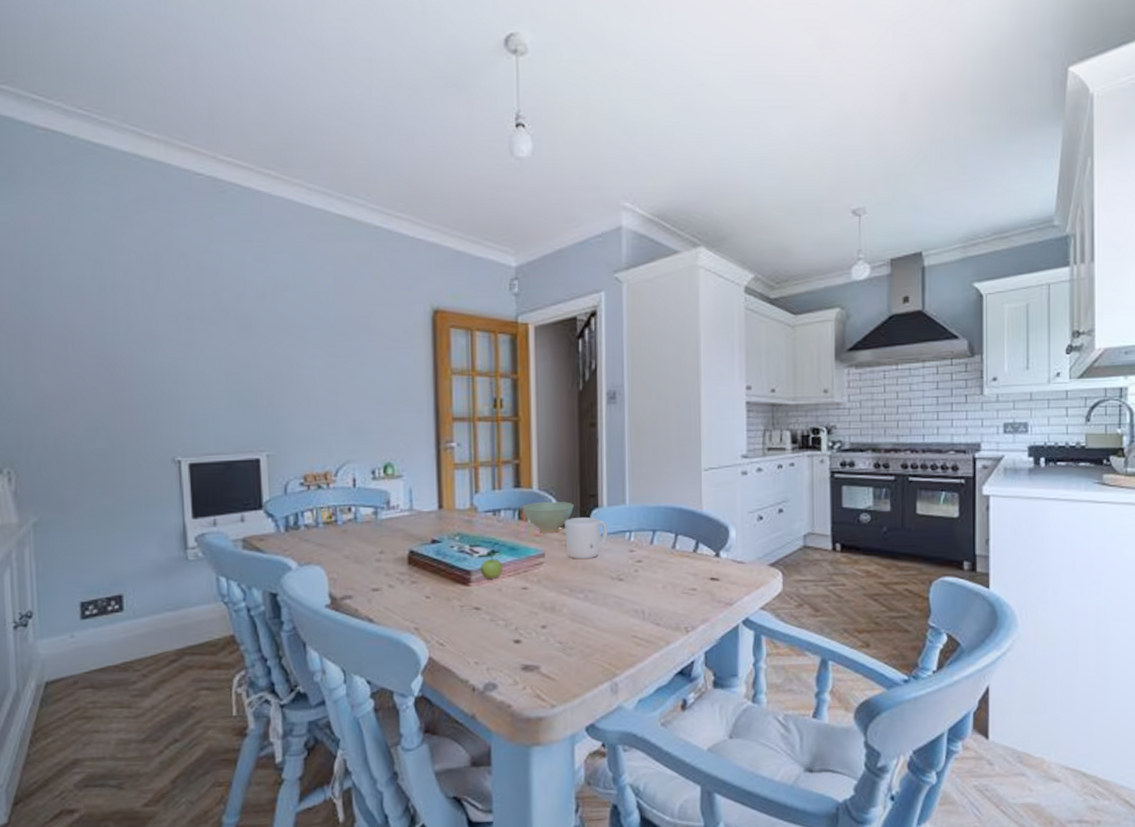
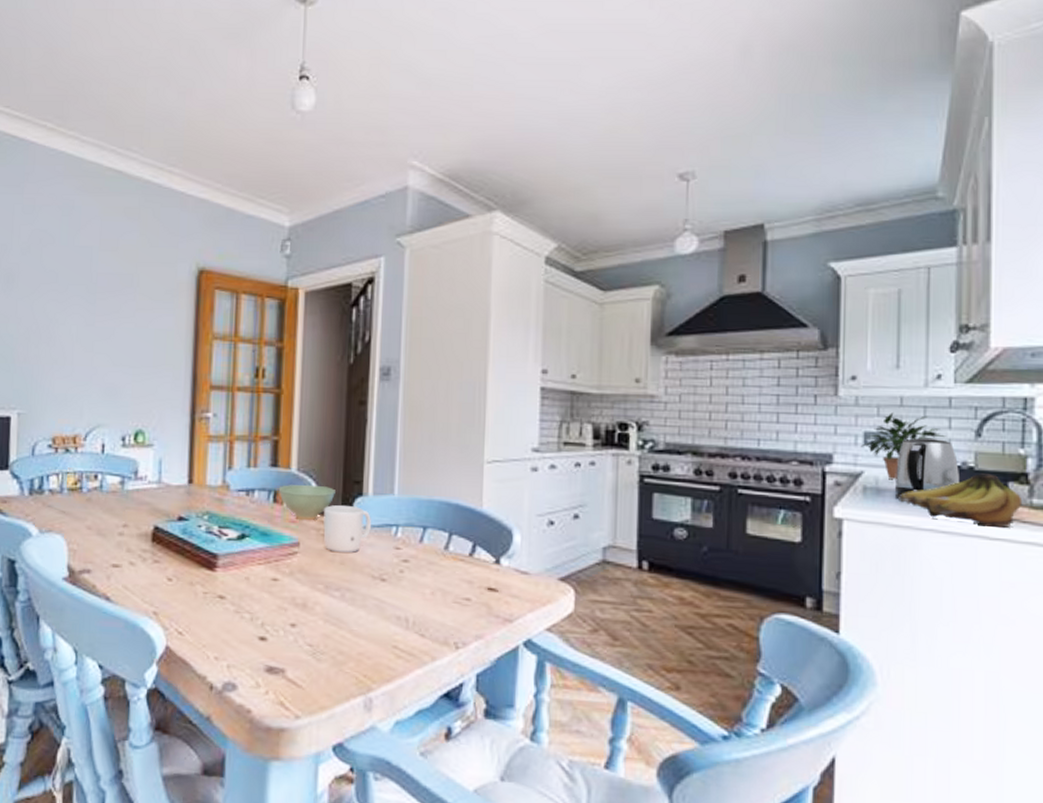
fruit: present [480,552,504,579] -> none [227,536,253,566]
potted plant: none [1001,406,1065,461] -> present [860,413,946,480]
kettle: none [1027,424,1074,477] -> present [894,437,959,500]
fruit: none [1030,450,1120,493] -> present [898,473,1023,528]

